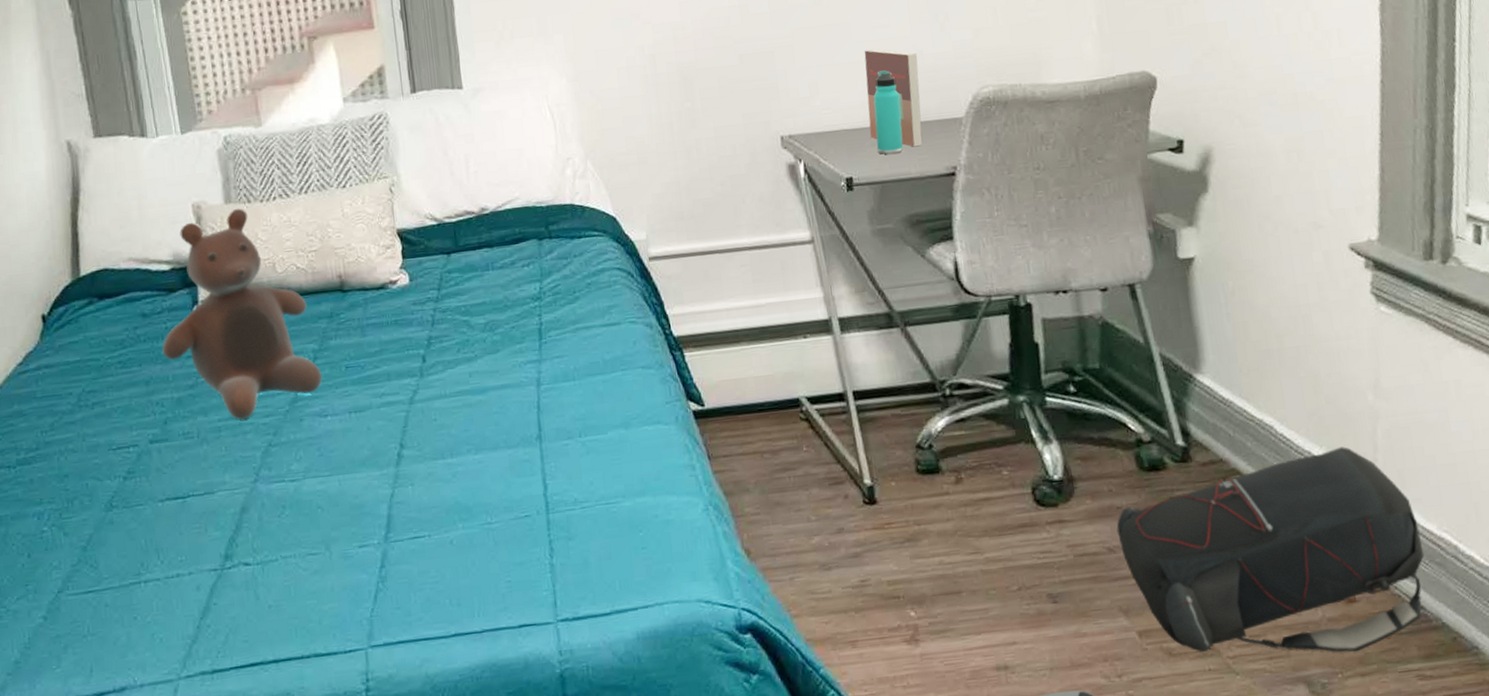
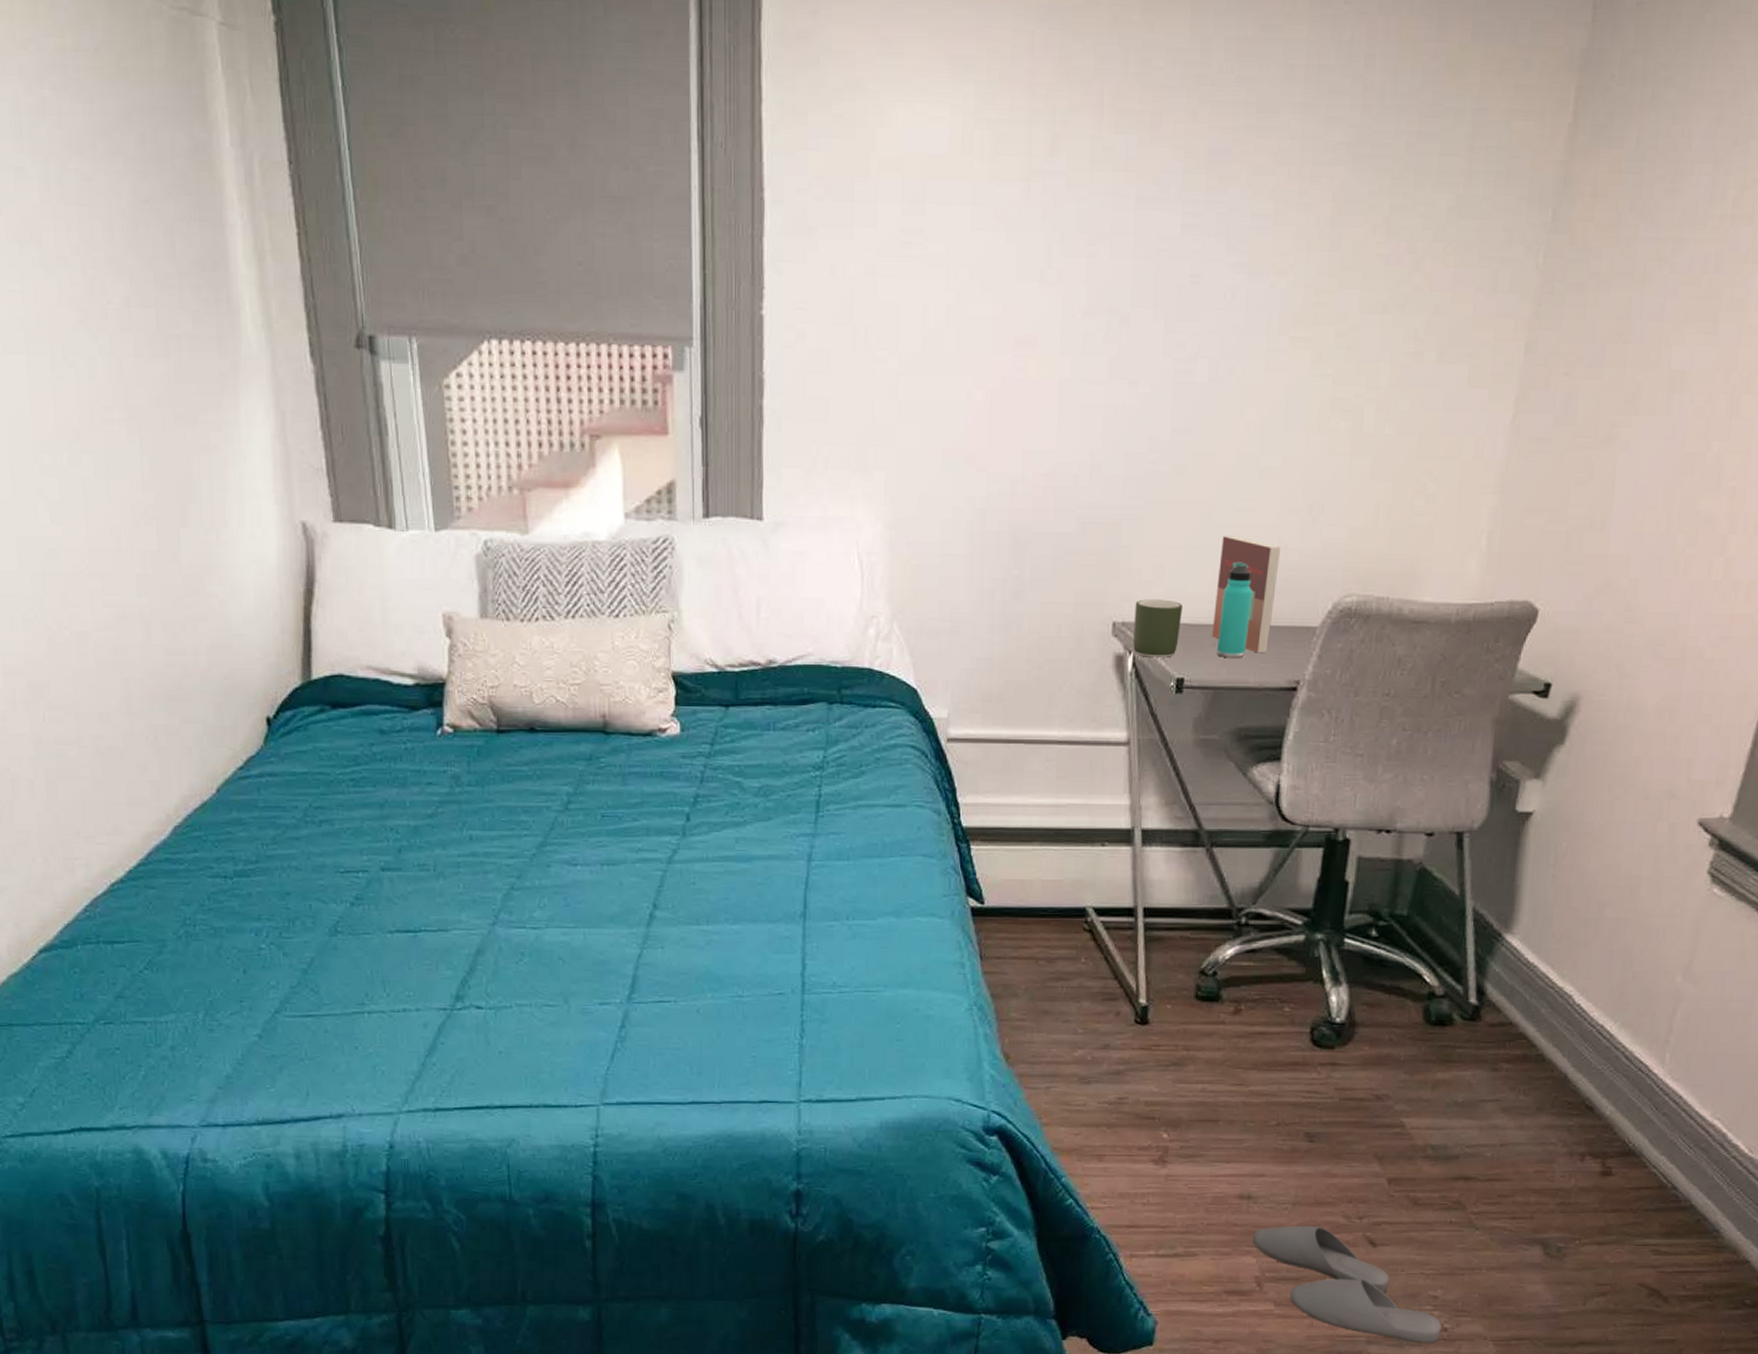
stuffed bear: present [162,208,323,420] -> none [400,625,575,858]
mug: none [797,111,842,163] -> present [1133,599,1182,658]
backpack: present [1116,447,1425,652] -> none [1388,1025,1693,1221]

